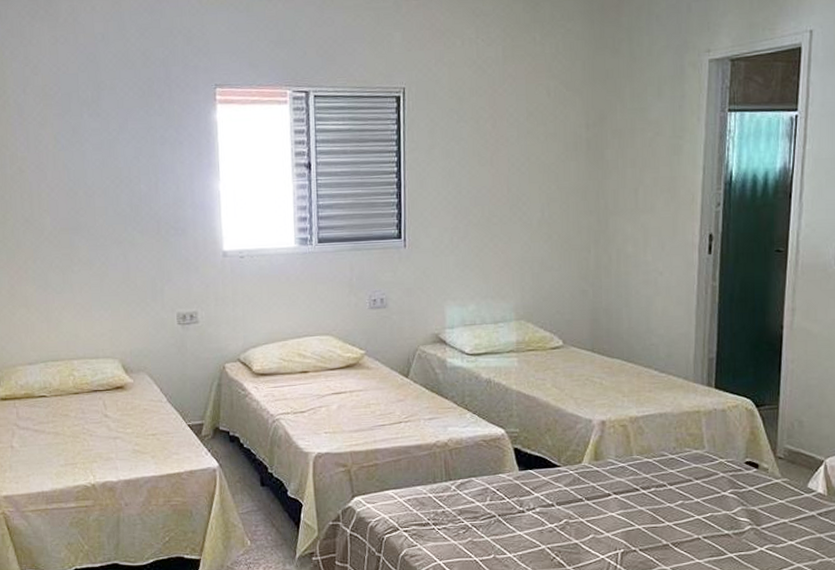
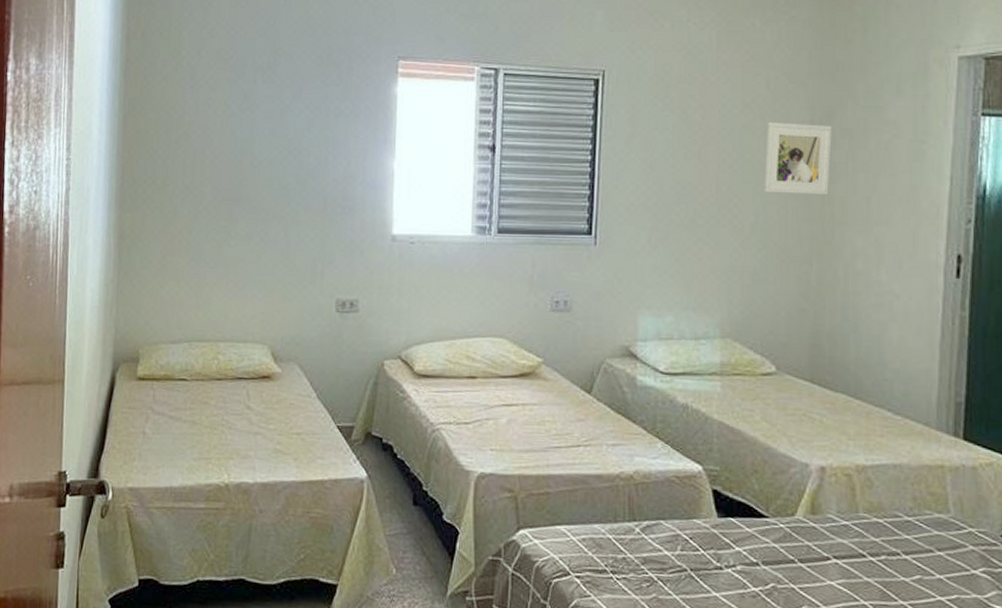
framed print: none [547,127,604,191] -> present [763,122,832,195]

